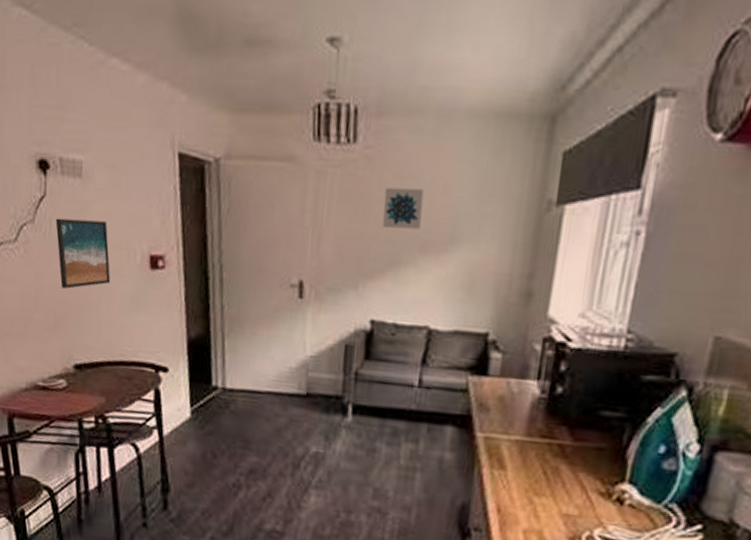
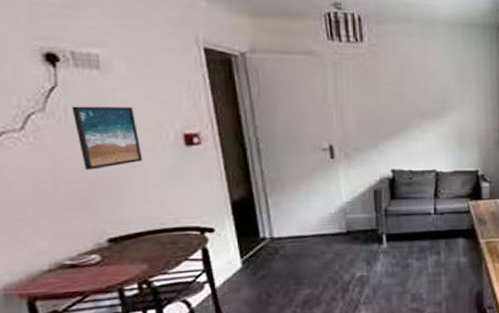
wall art: present [383,187,424,229] -> none [390,73,420,102]

